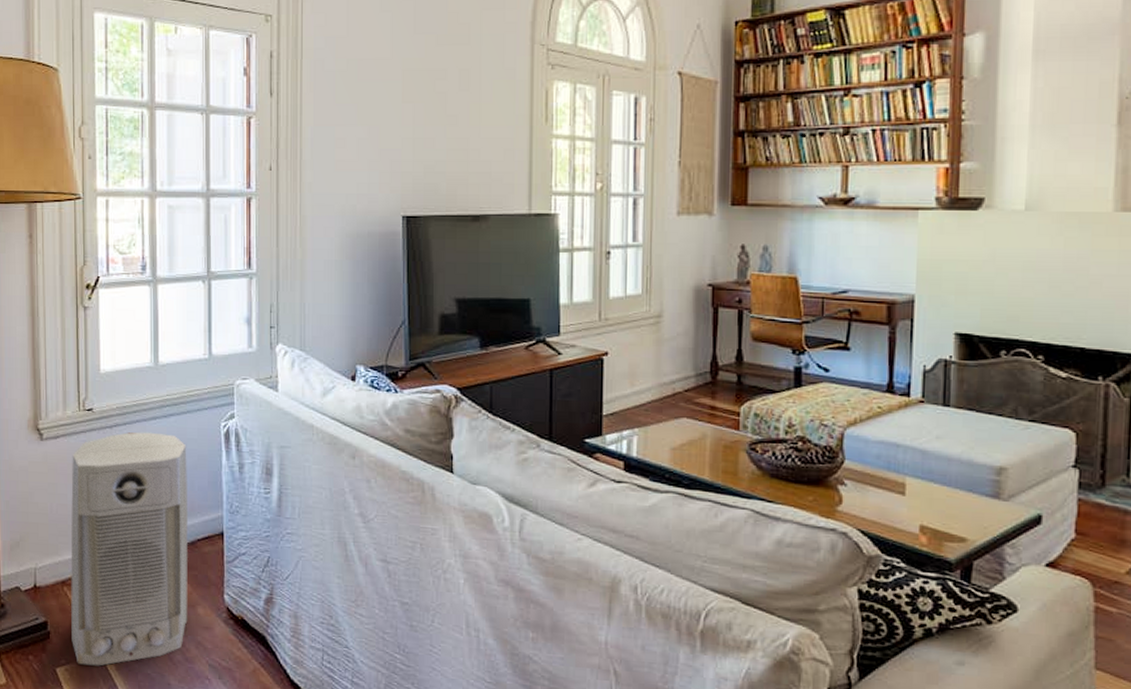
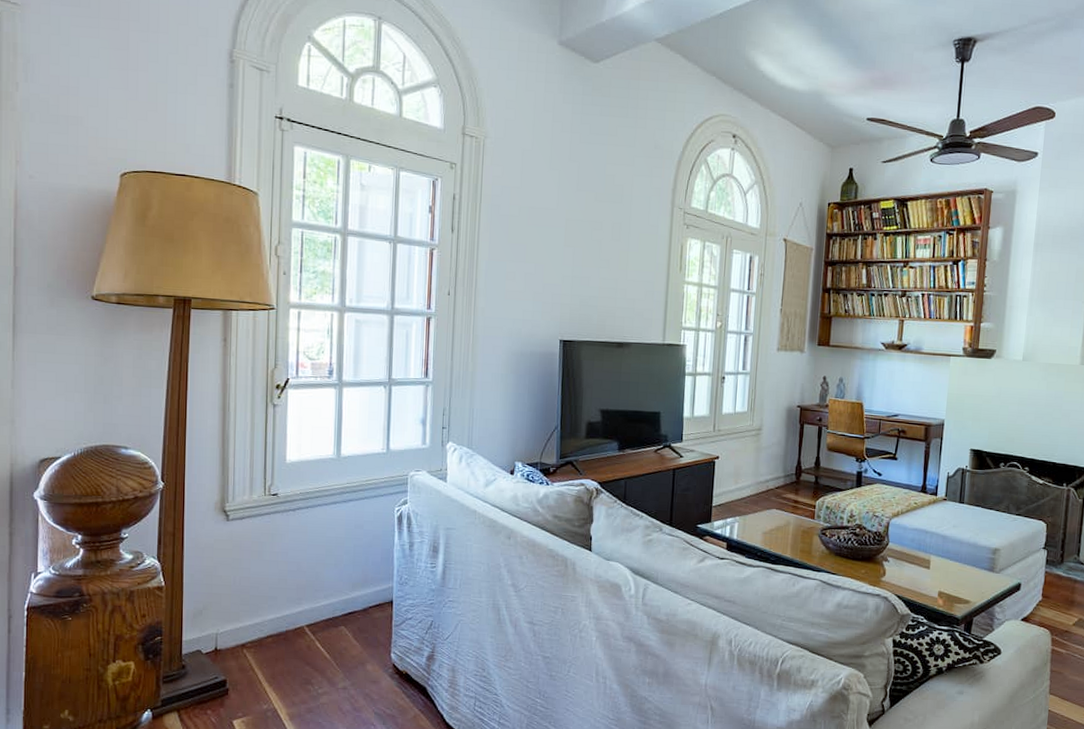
air purifier: present [71,432,188,666] -> none [249,514,363,718]

